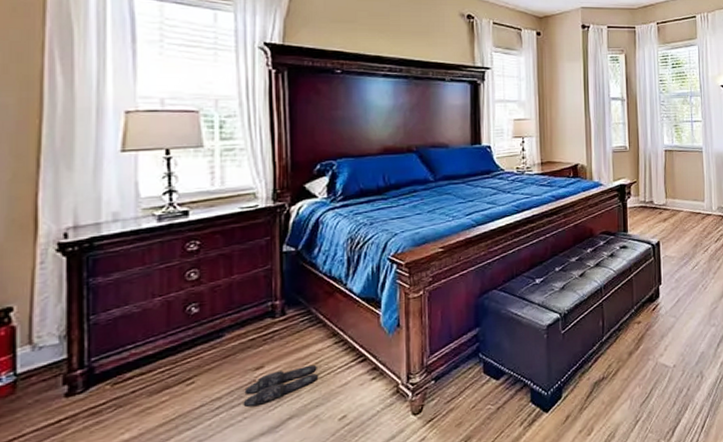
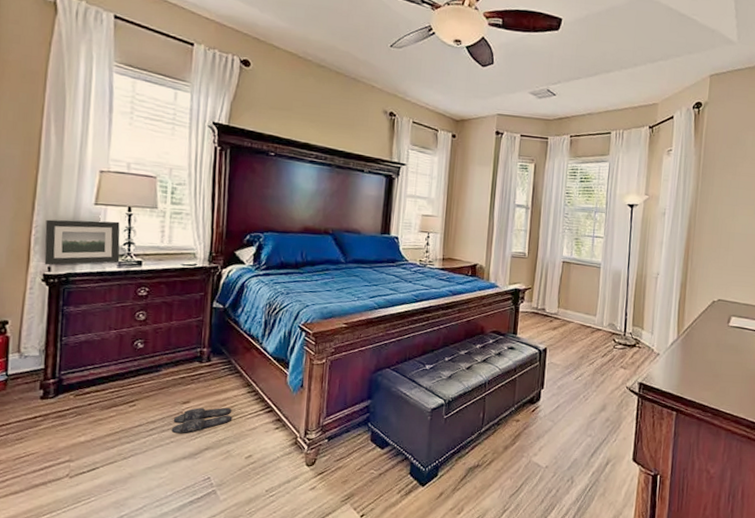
picture frame: none [56,168,159,232] -> present [44,219,120,265]

